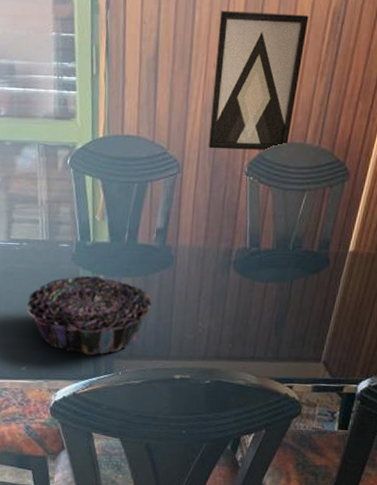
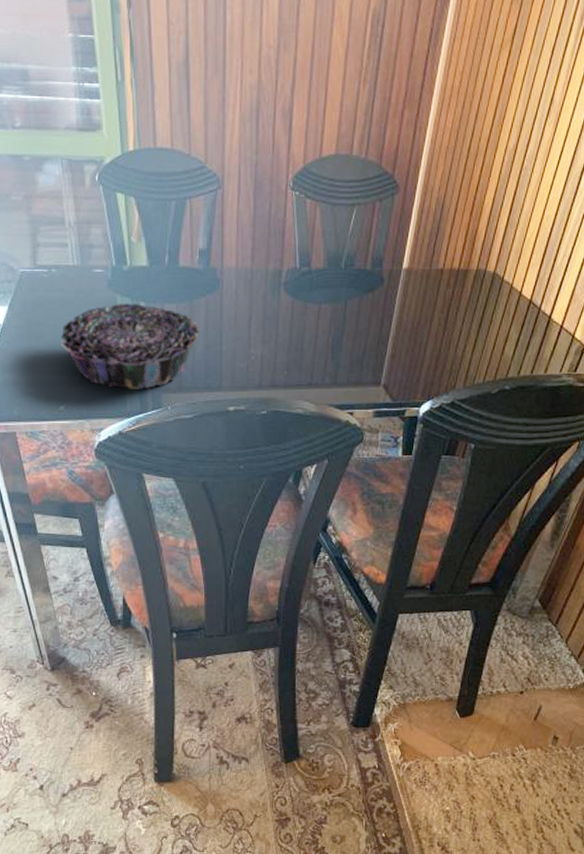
wall art: present [209,11,309,151] -> none [250,11,347,164]

